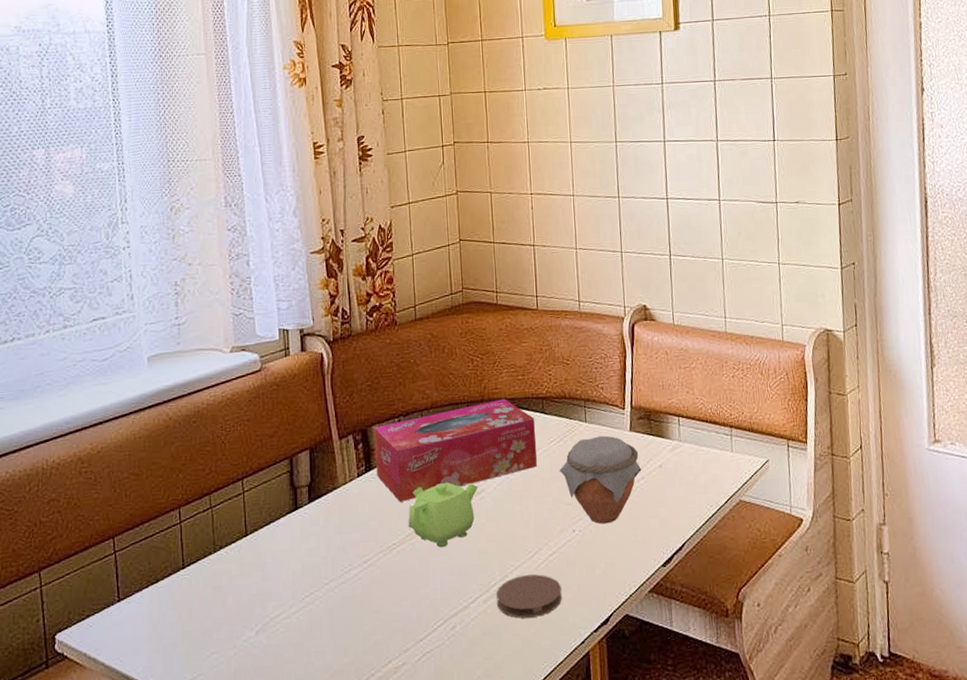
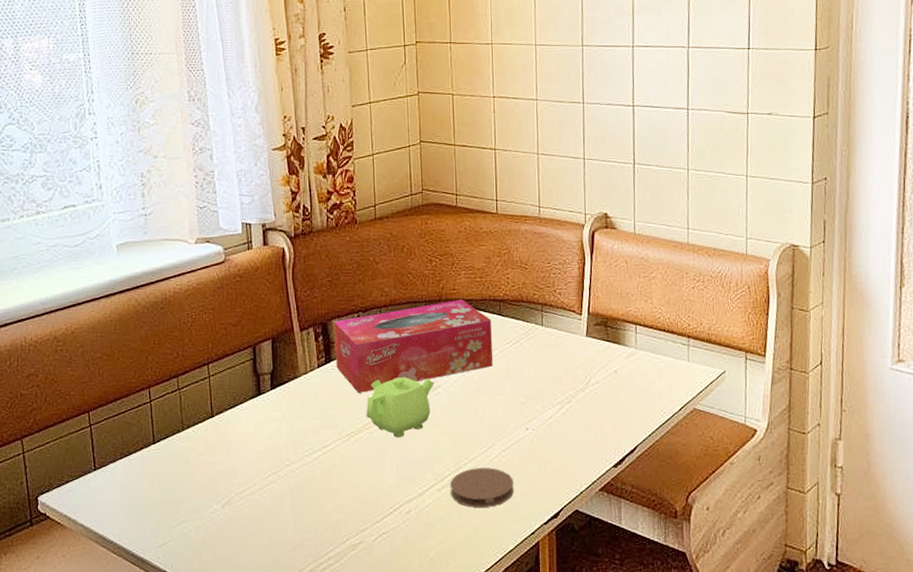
jar: present [560,435,642,524] -> none [515,339,597,424]

